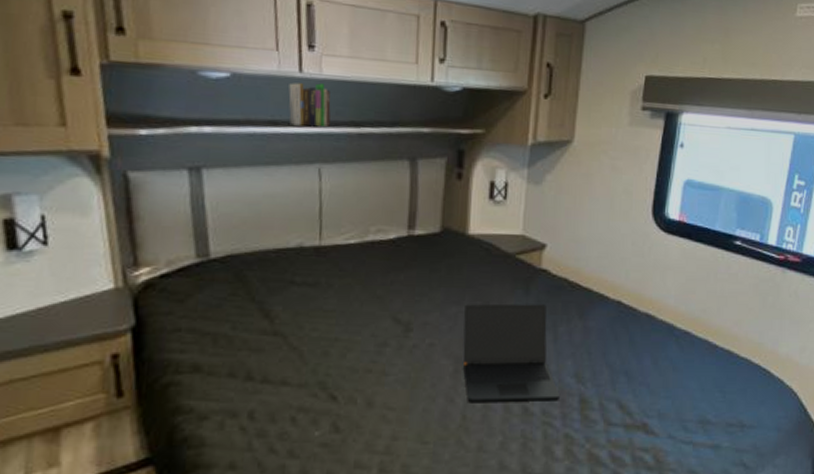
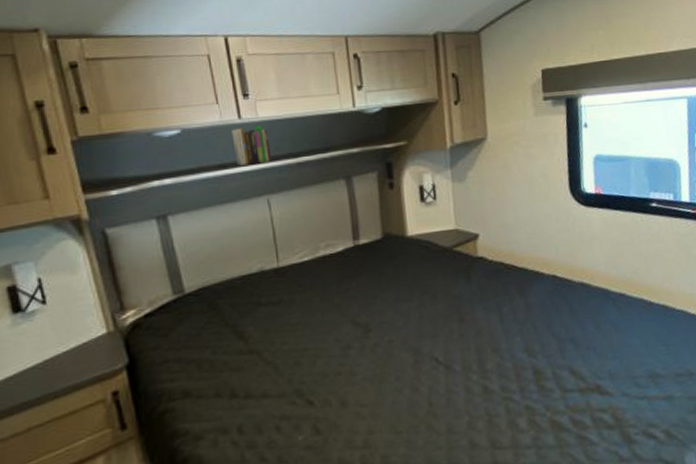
laptop: present [462,303,561,403] -> none [415,288,516,390]

